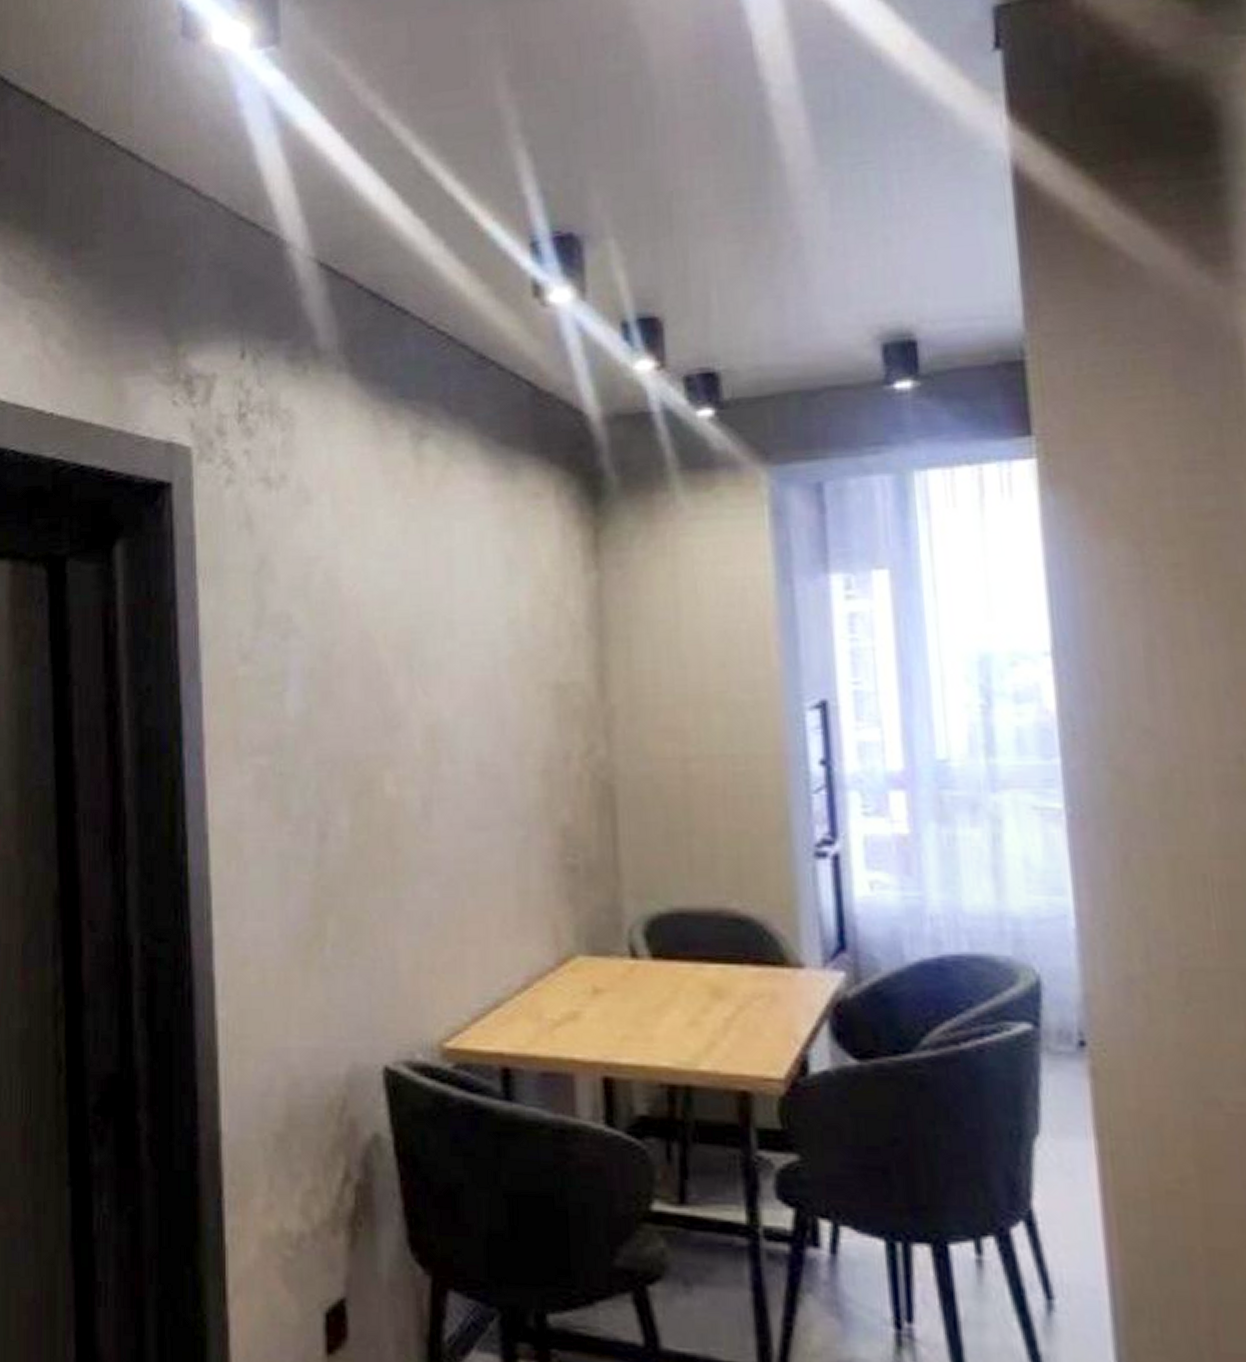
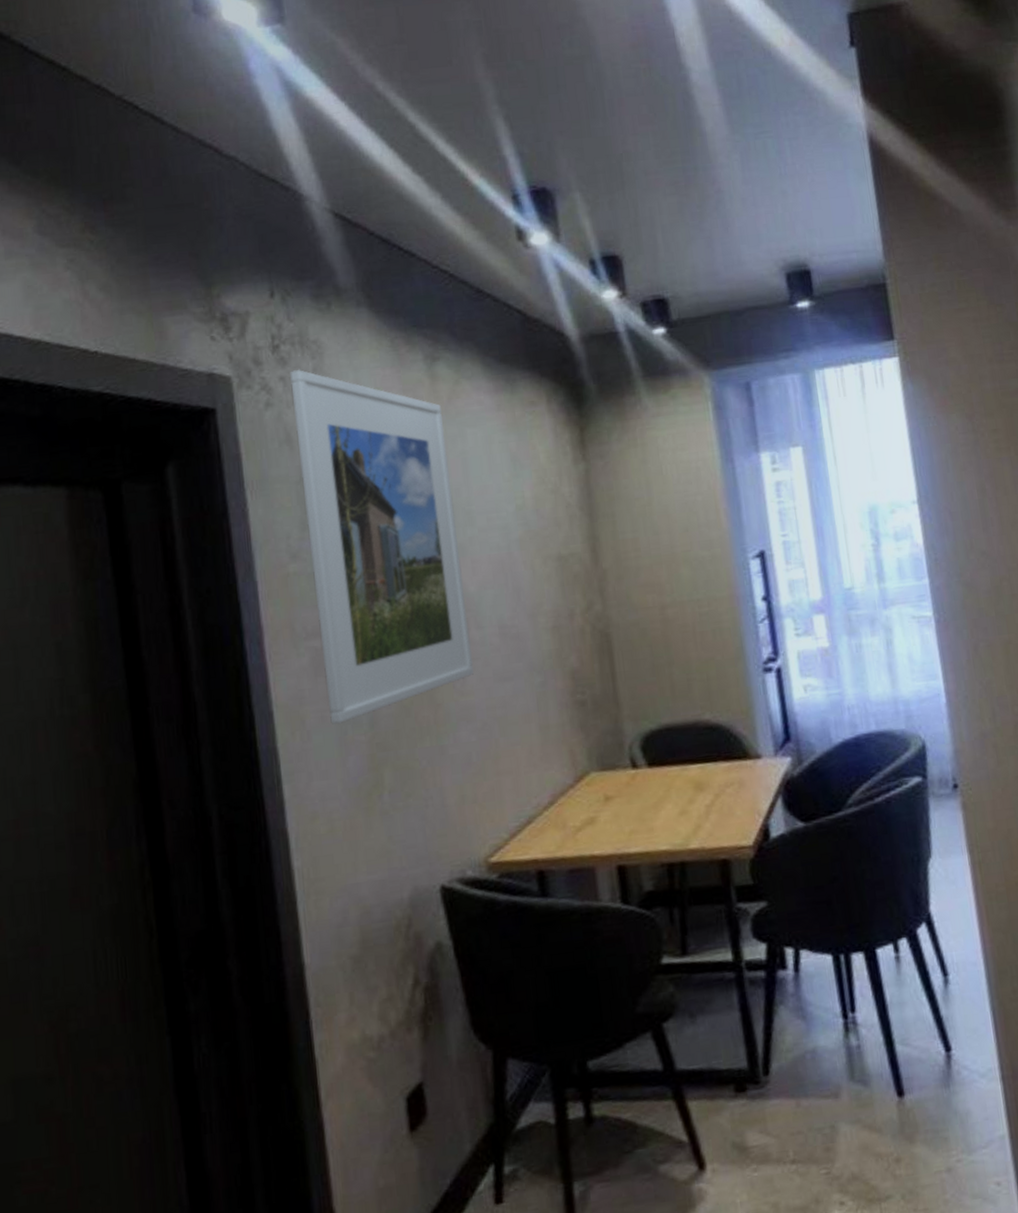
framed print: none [256,441,443,857] -> present [290,369,475,724]

